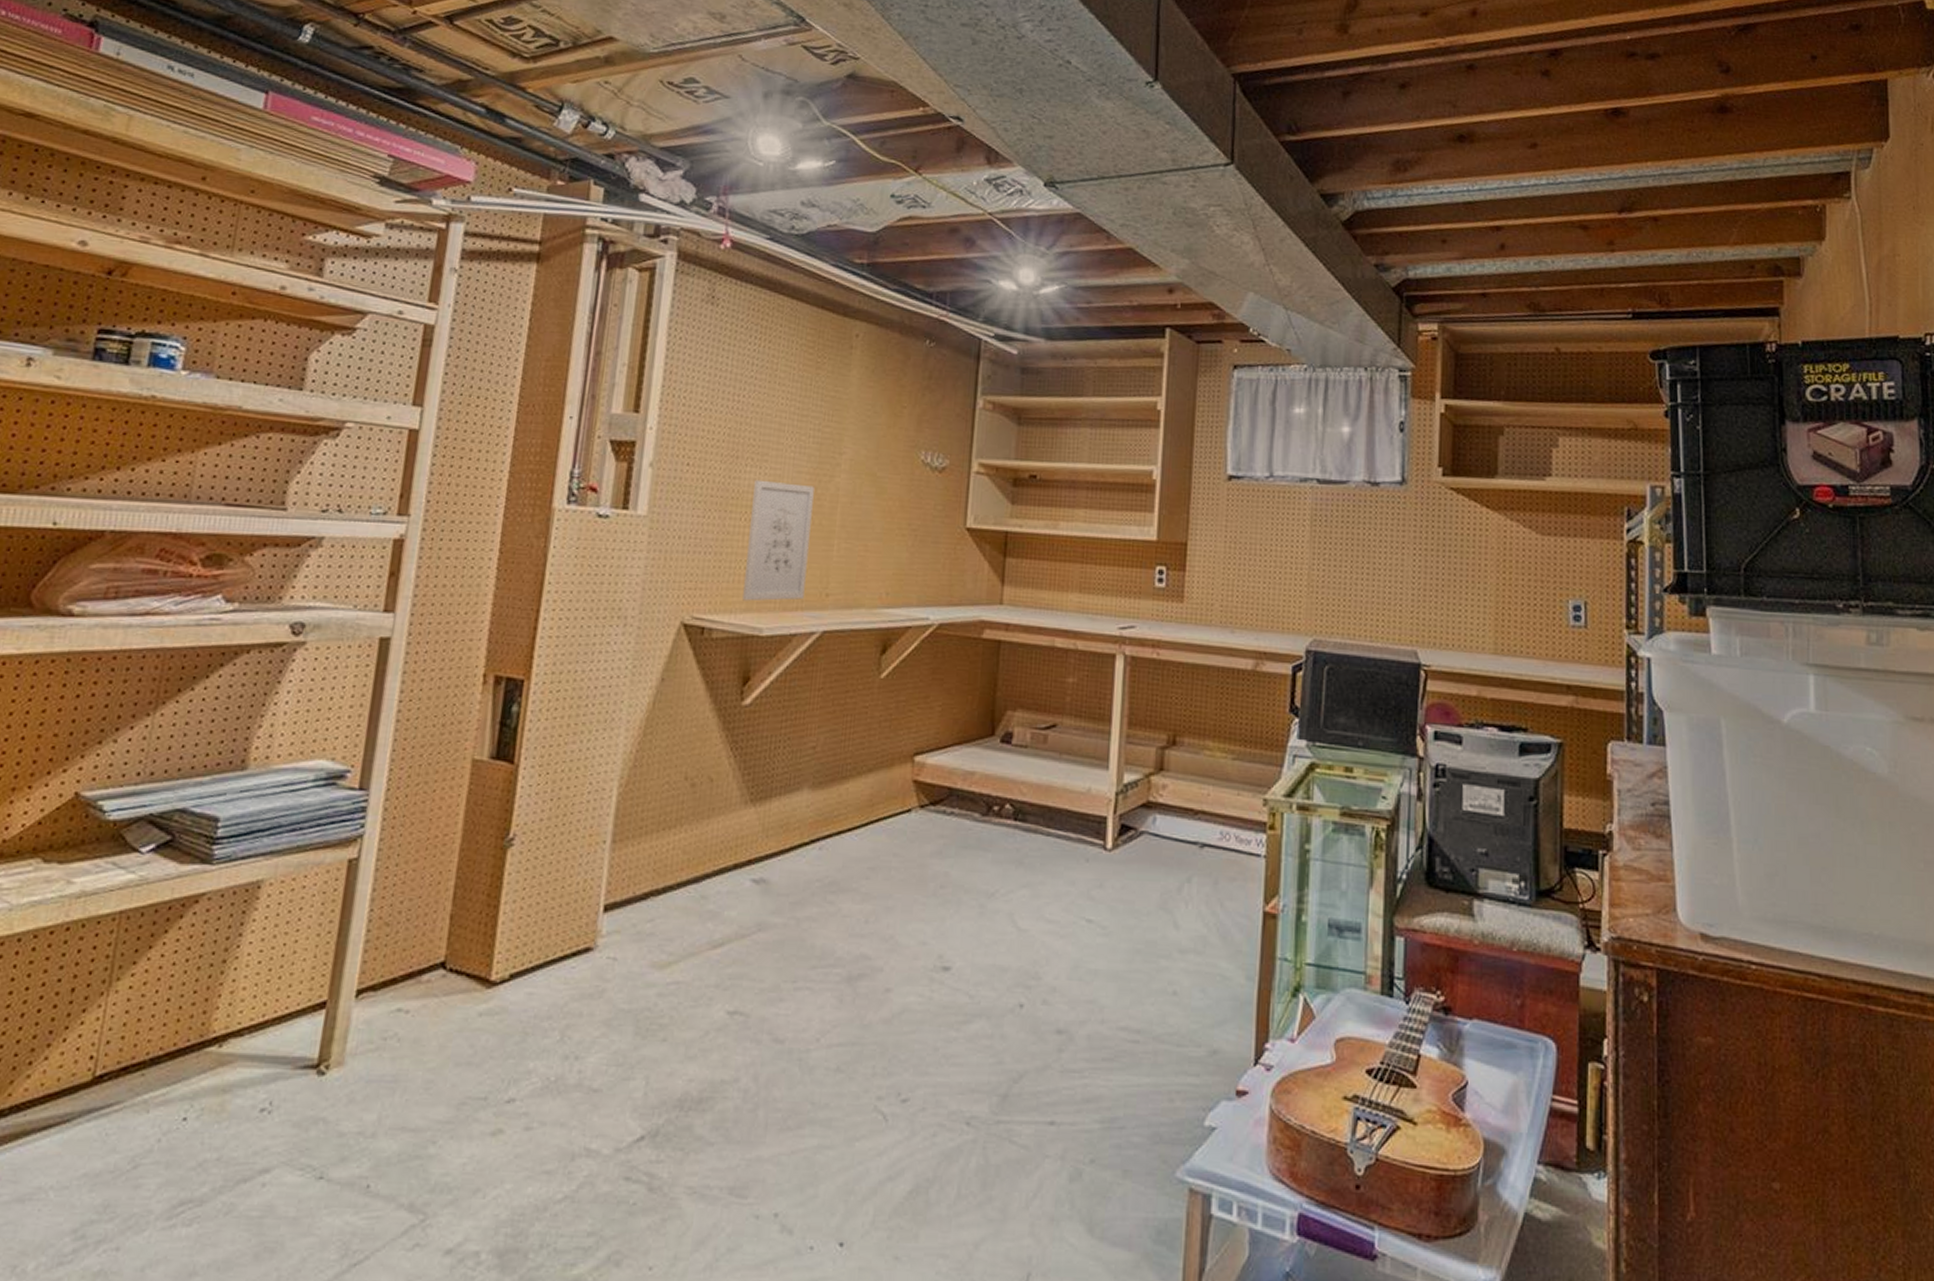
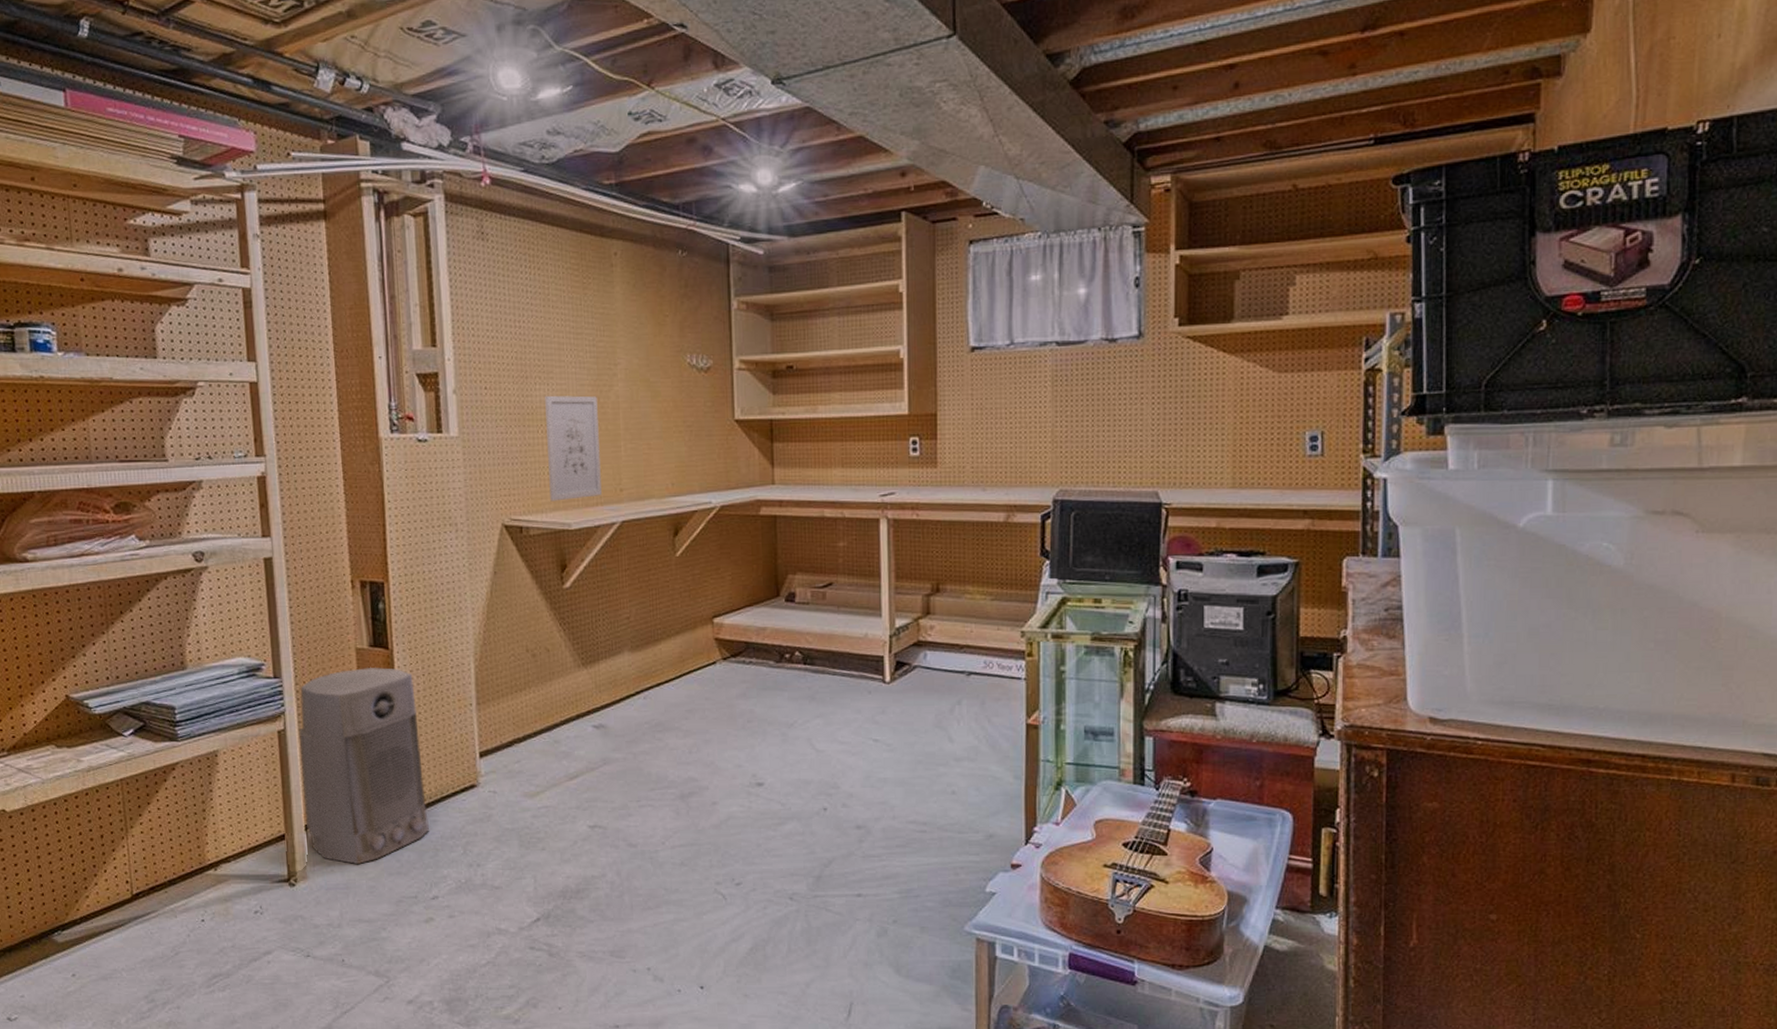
air purifier: none [357,784,538,1048] -> present [299,667,429,864]

